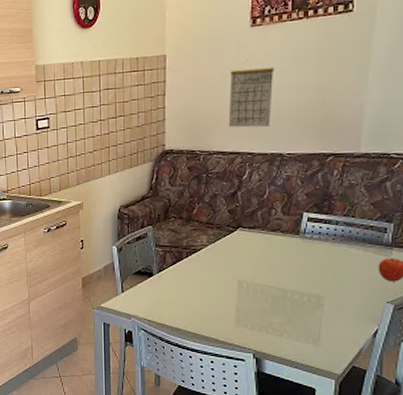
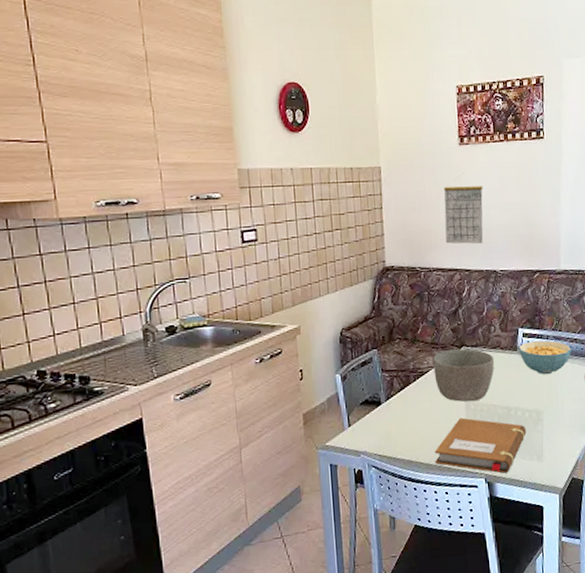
notebook: none [202,295,303,352] -> present [434,417,527,473]
bowl: none [207,230,272,281] -> present [433,349,494,402]
cereal bowl: none [301,225,365,261] -> present [518,340,571,375]

